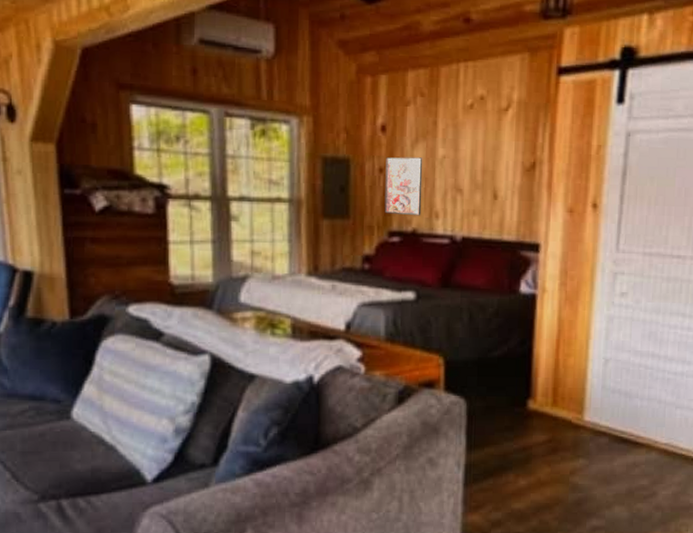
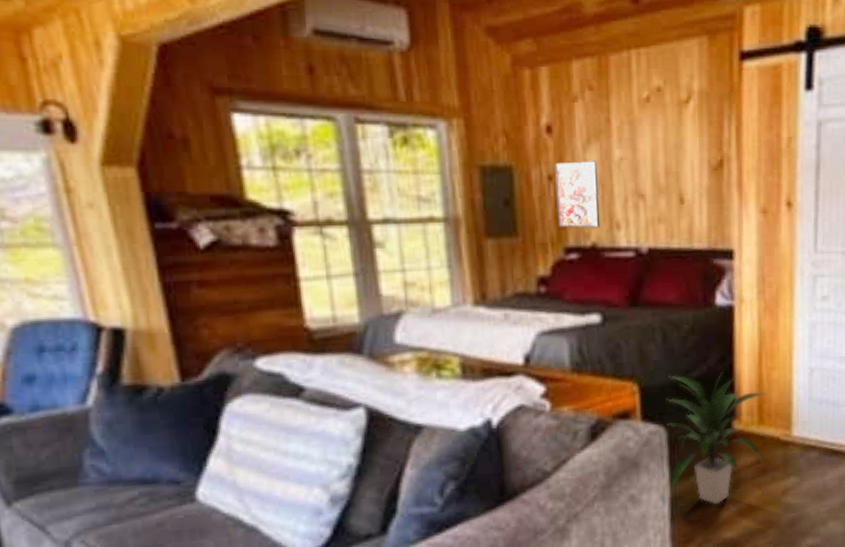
indoor plant: none [465,353,561,476] -> present [667,372,766,505]

